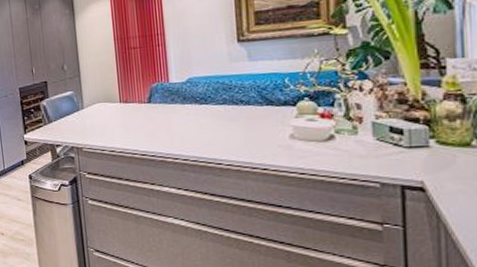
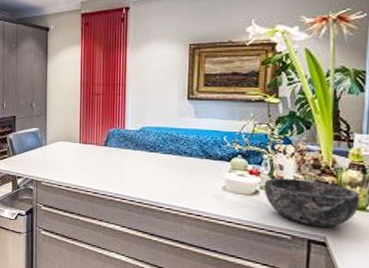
bowl: none [339,117,462,170] -> present [263,178,360,228]

